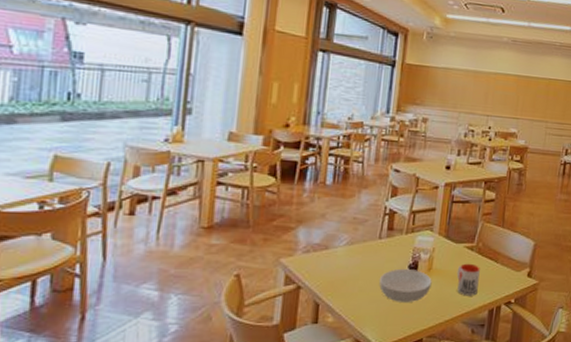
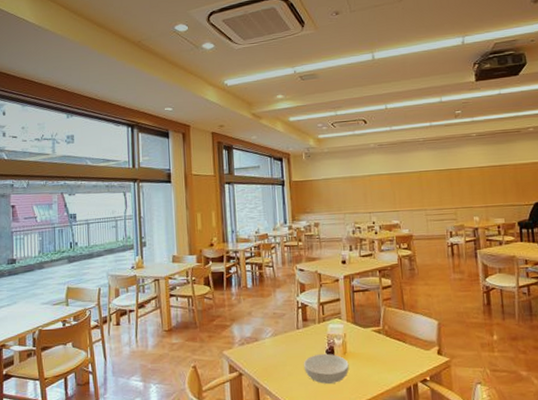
mug: present [456,263,480,296] -> none [369,345,393,376]

